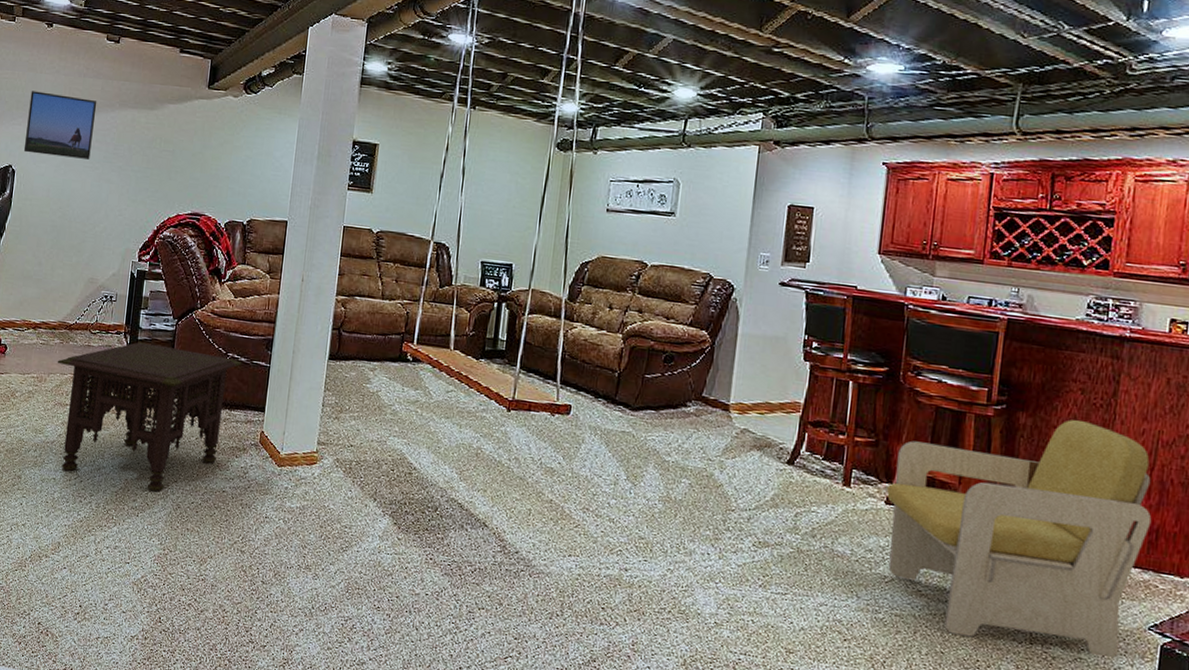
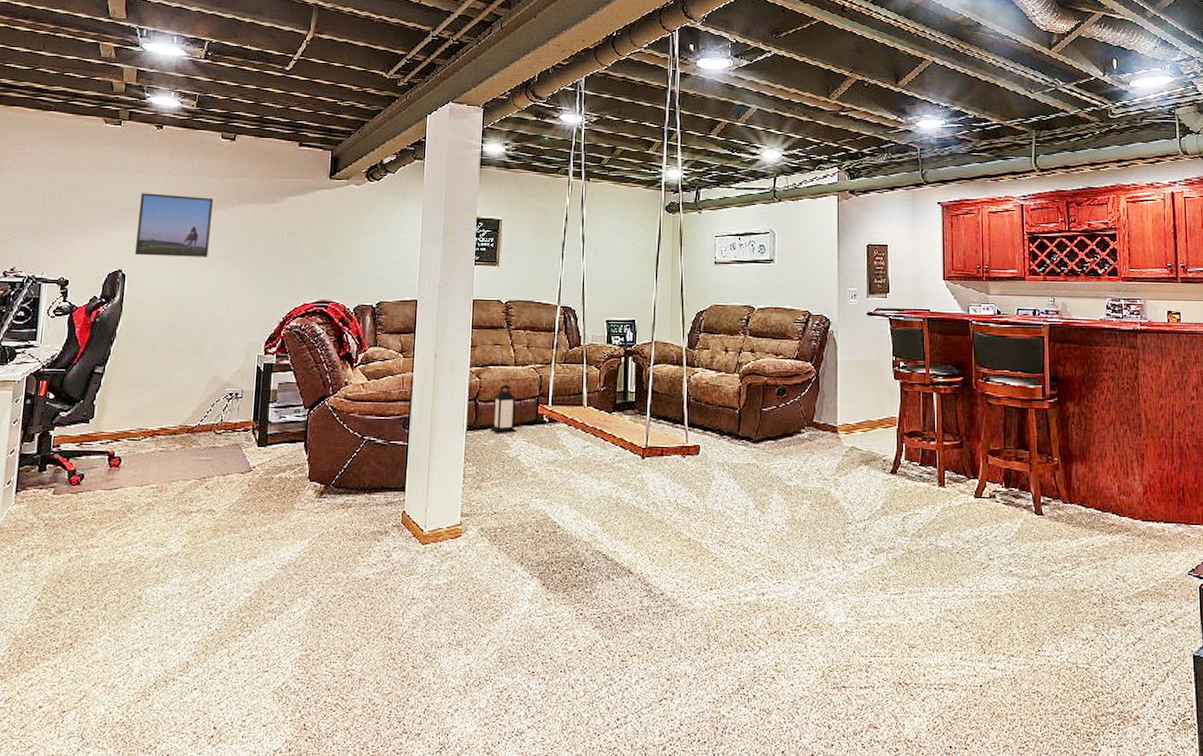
side table: present [57,342,242,492] -> none [179,436,379,591]
lantern: none [352,316,380,368] -> present [490,384,517,434]
chair: present [886,420,1152,658] -> none [975,404,1178,606]

